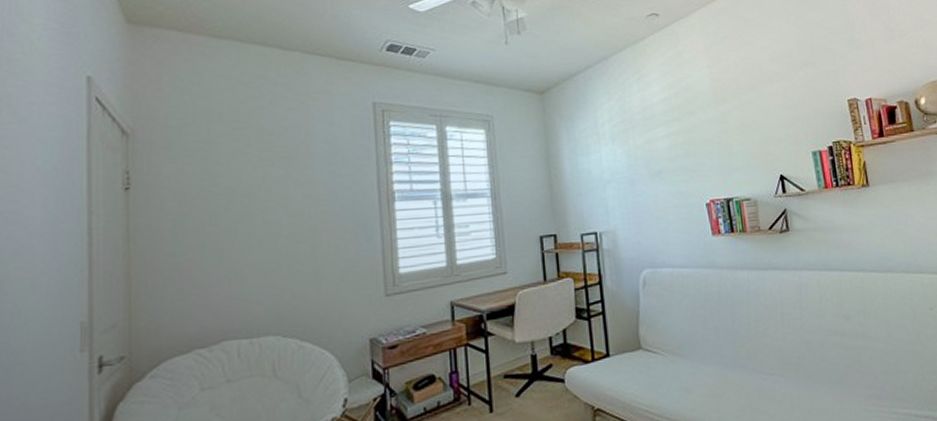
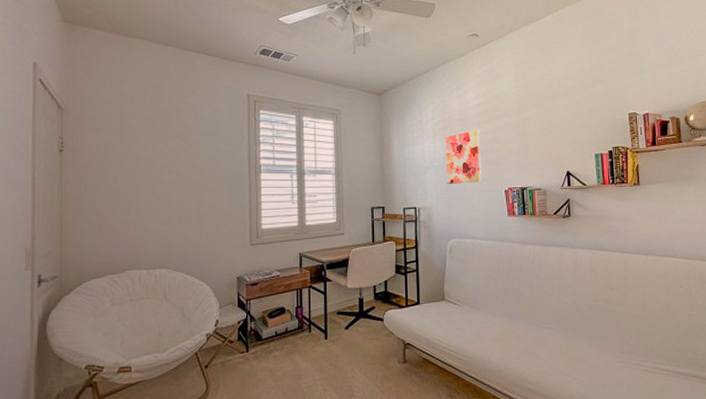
wall art: none [627,131,676,201] -> present [445,130,482,185]

